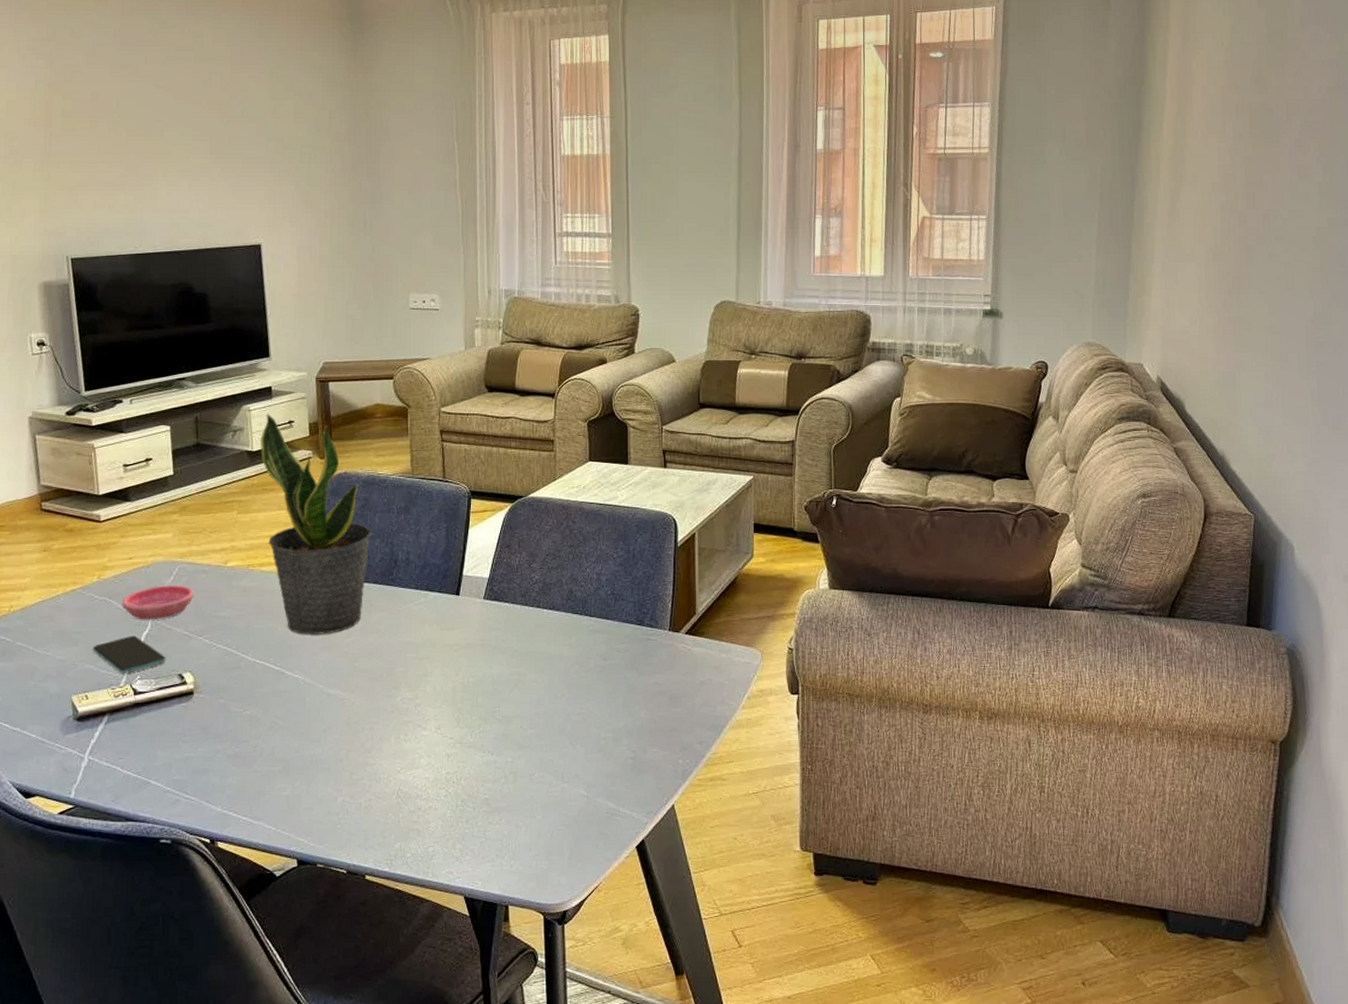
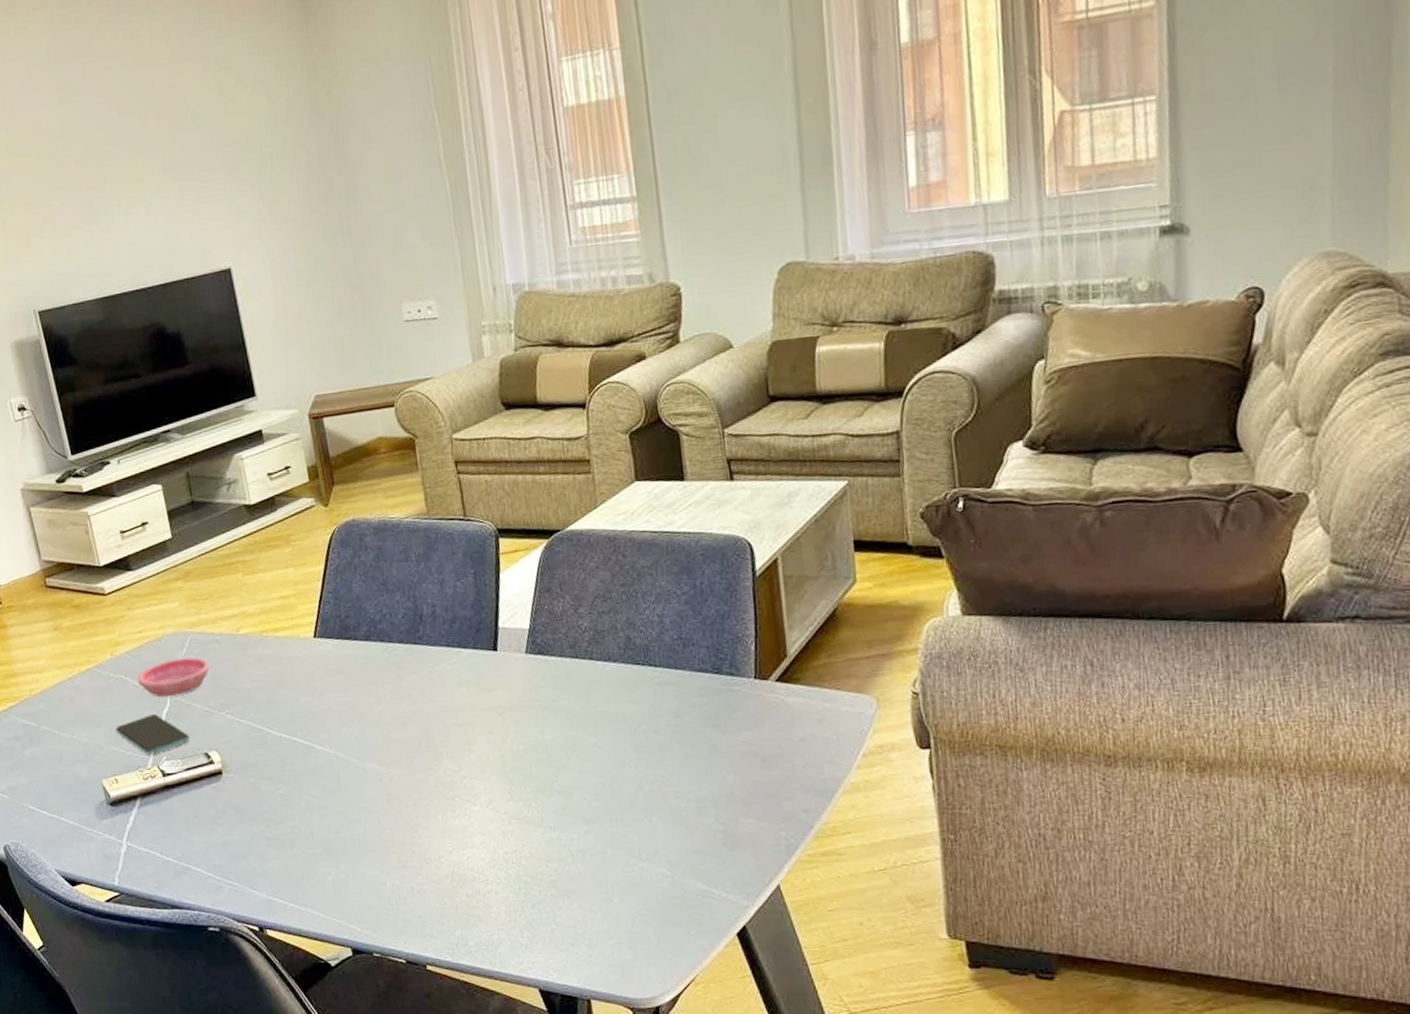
potted plant: present [260,413,372,634] -> none [256,460,390,704]

